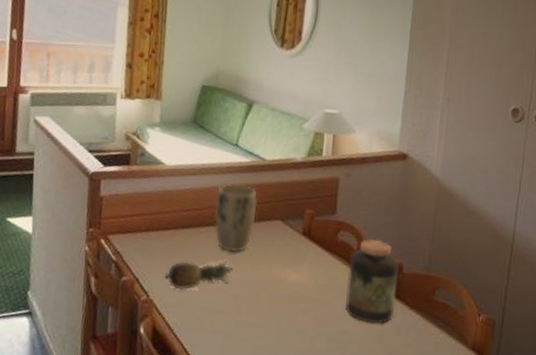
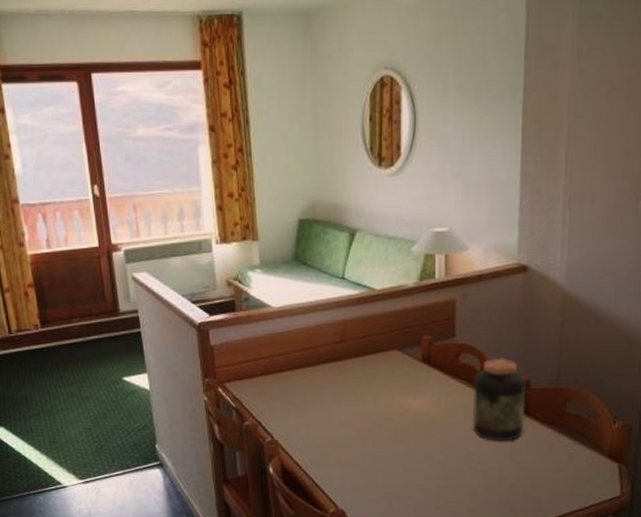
fruit: present [165,261,233,291] -> none [287,396,354,429]
plant pot: present [214,184,258,252] -> none [328,318,372,386]

